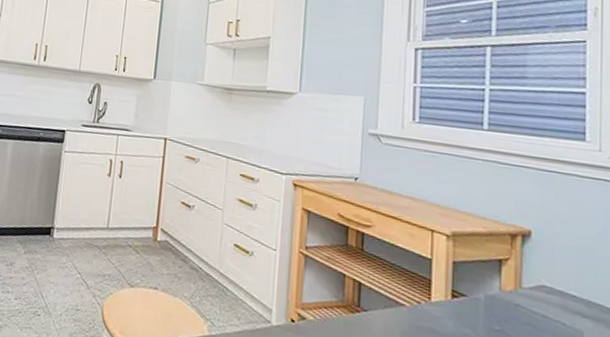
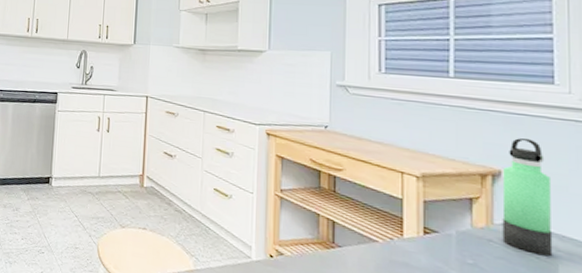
thermos bottle: none [530,196,579,323] -> present [502,138,553,257]

